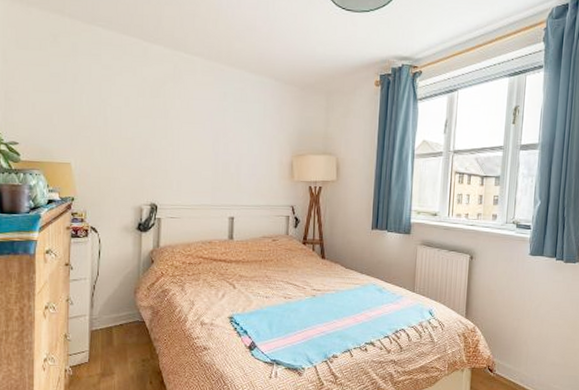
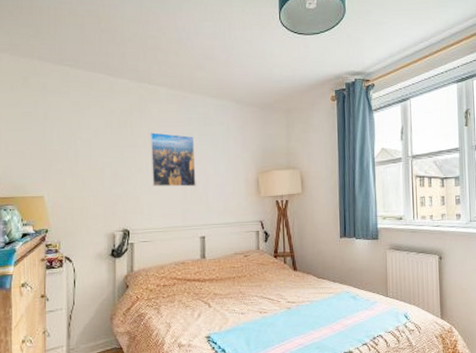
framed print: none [182,105,230,165] -> present [150,132,196,187]

